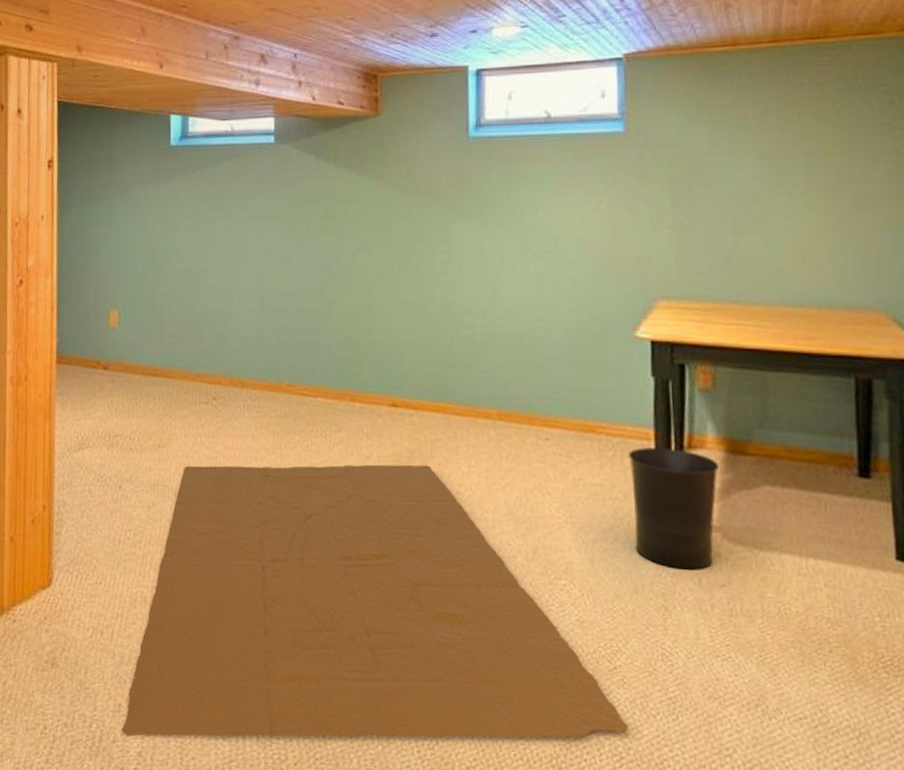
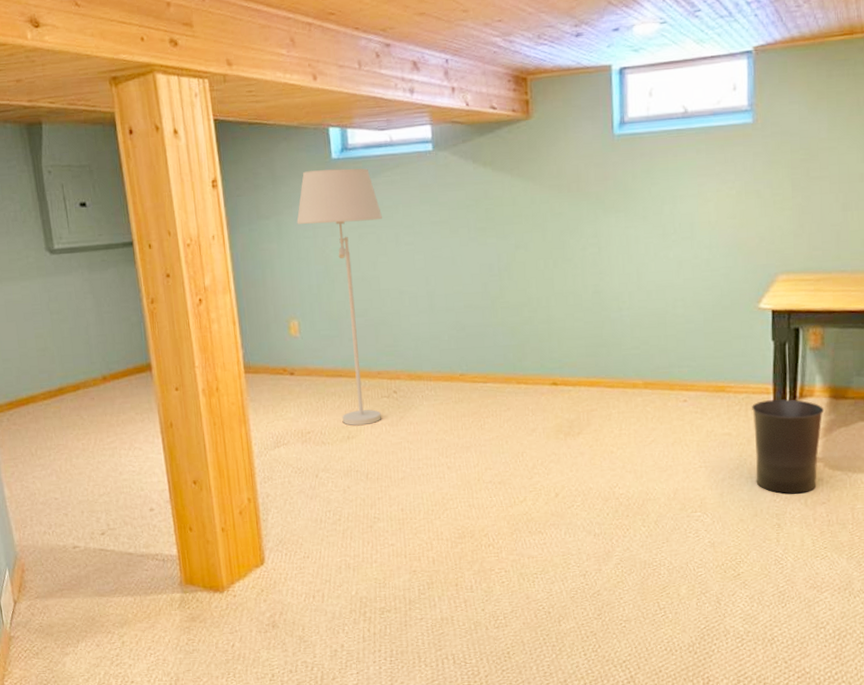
area rug: present [121,464,628,738] -> none [339,431,748,673]
floor lamp: none [128,156,217,434] -> present [297,168,382,426]

